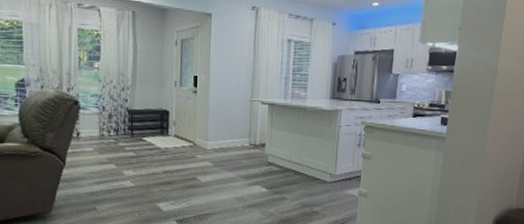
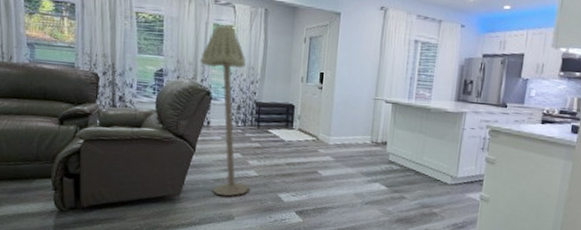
floor lamp: none [65,29,126,210] -> present [200,25,250,197]

